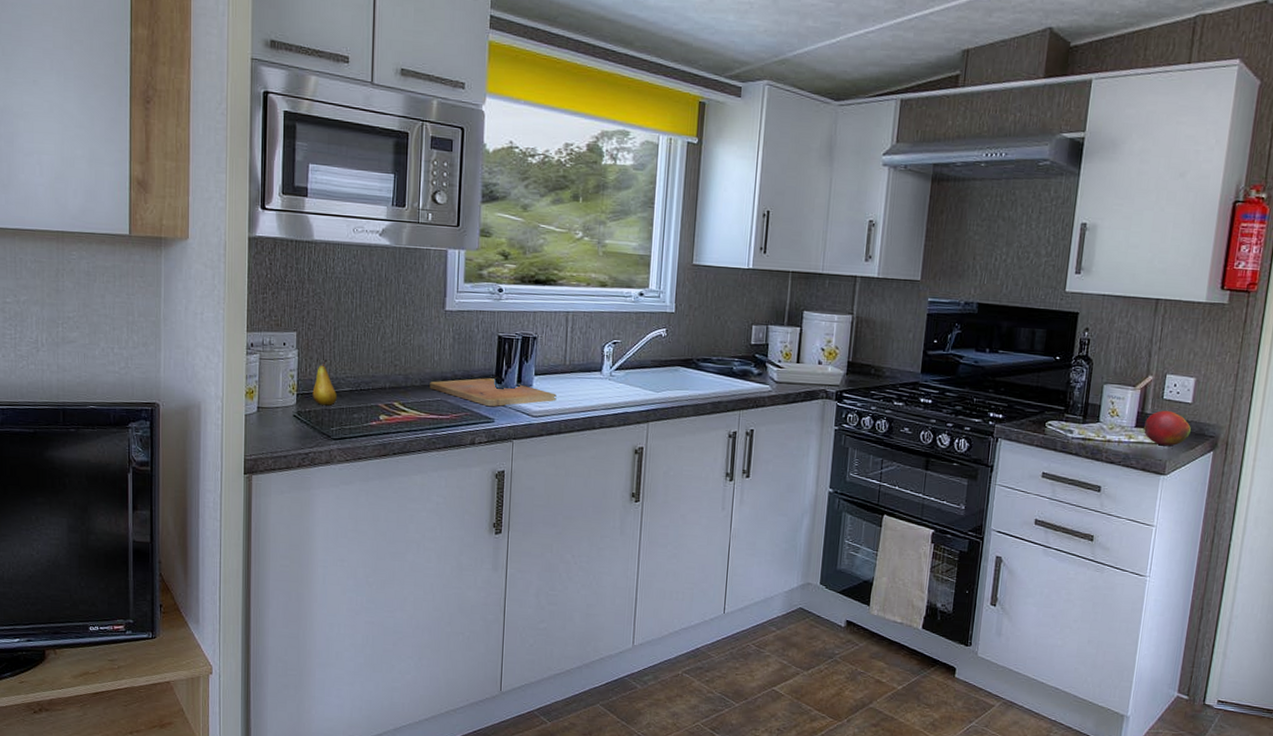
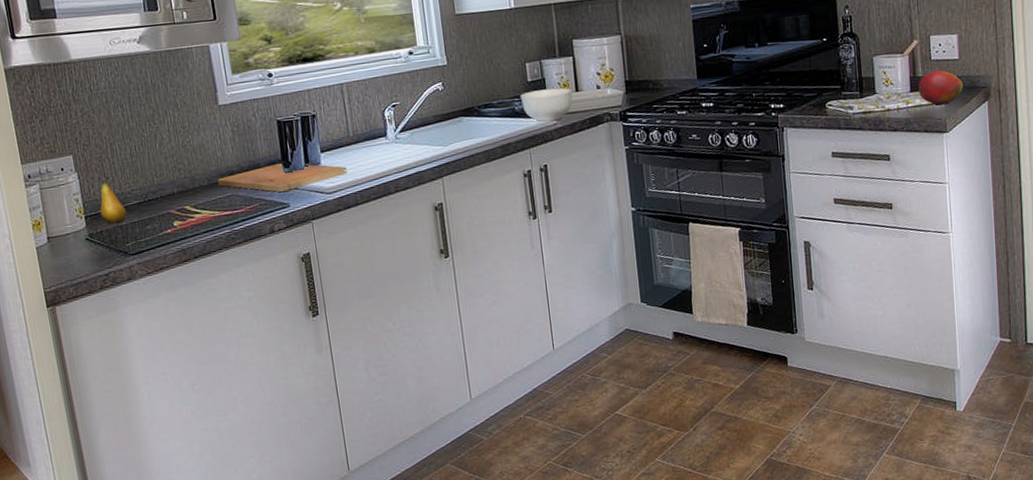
bowl: none [740,354,794,388] -> present [519,87,573,123]

